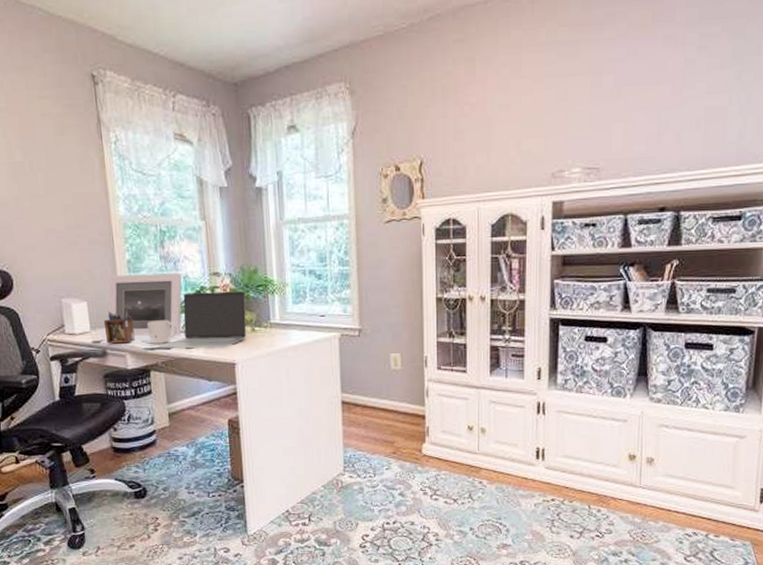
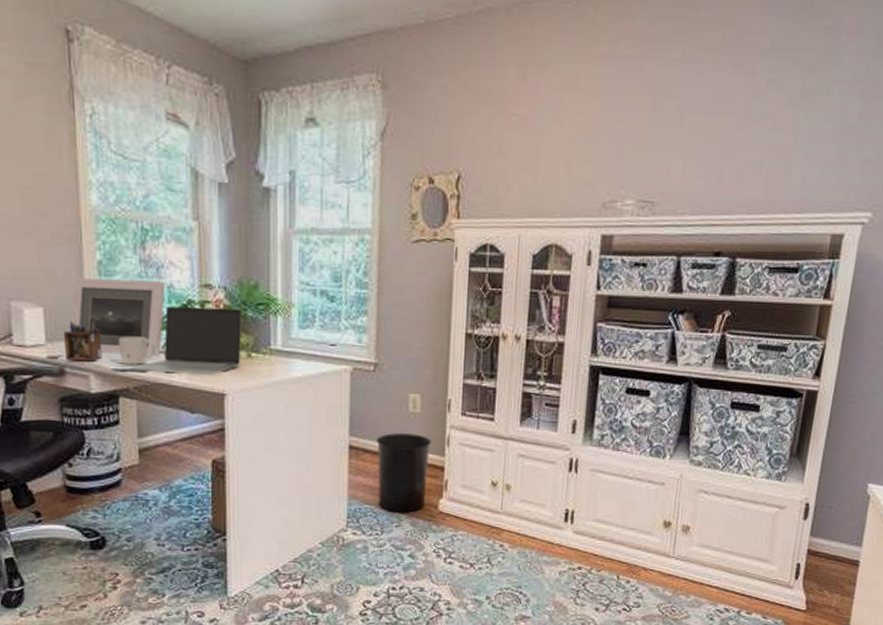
waste bin: none [365,388,413,457] -> present [377,433,432,513]

